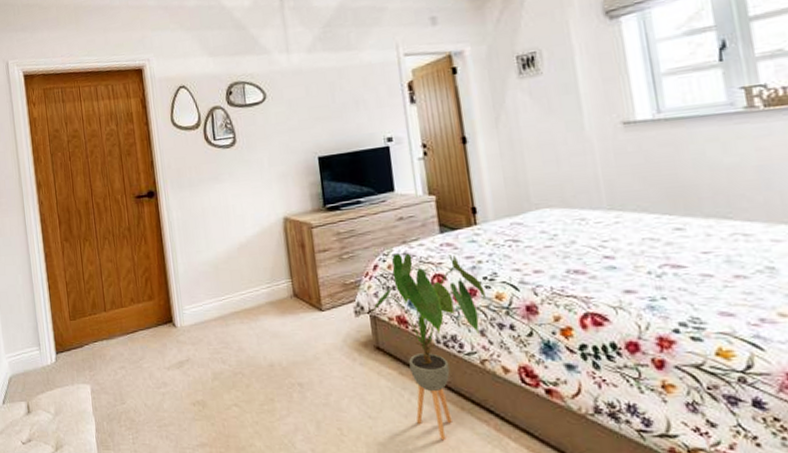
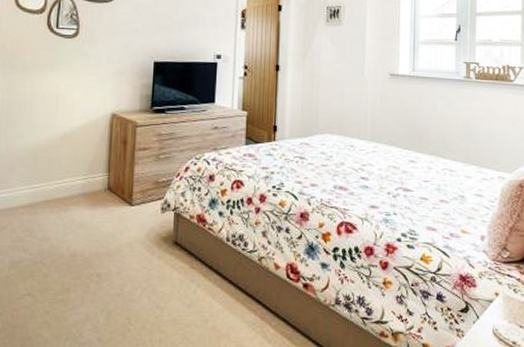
house plant: present [372,253,486,439] -> none [177,159,272,327]

